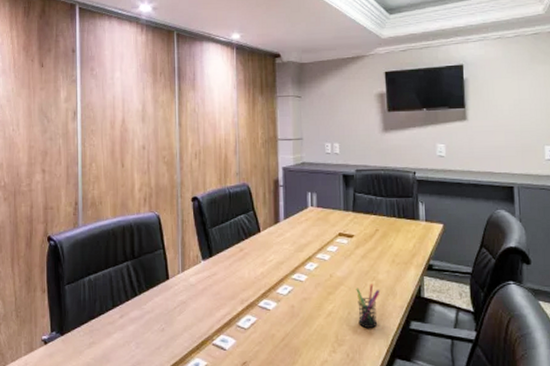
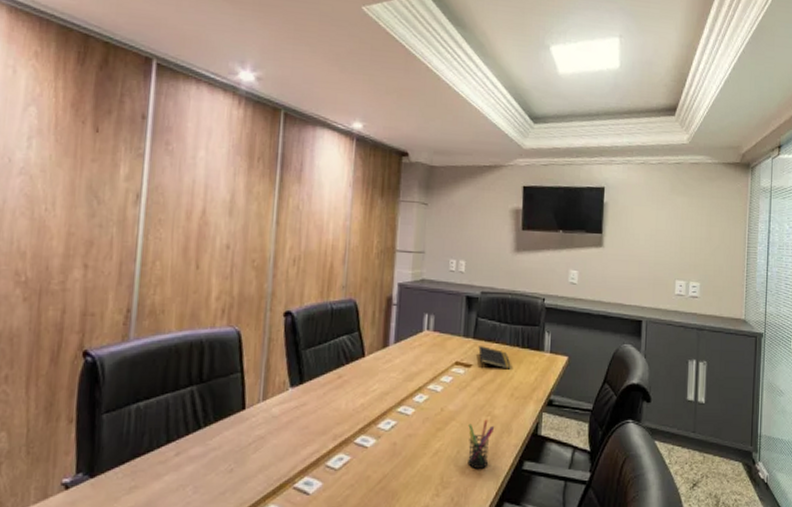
notepad: none [358,218,390,238] -> present [478,346,511,369]

